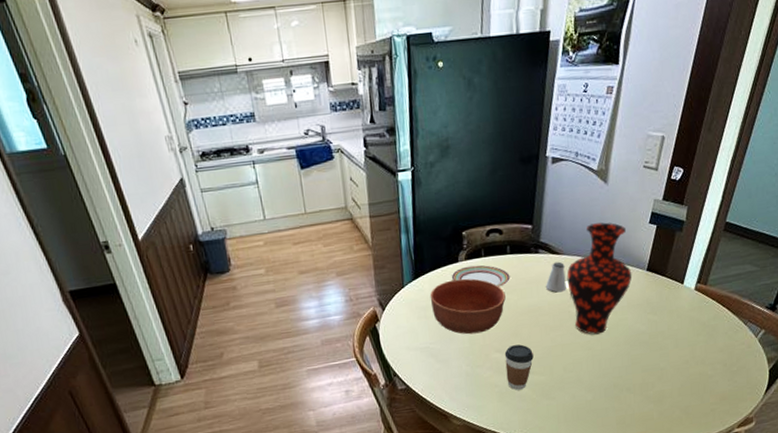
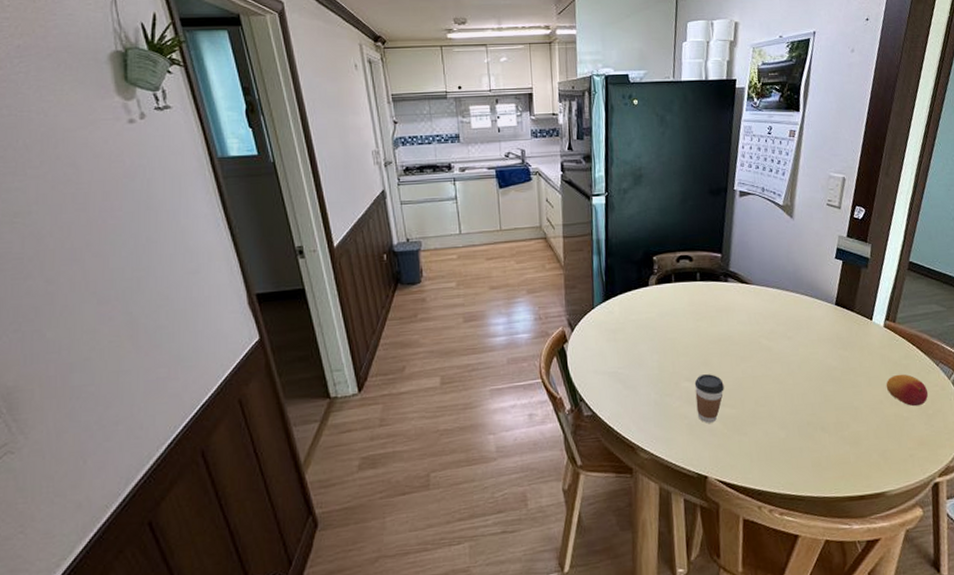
bowl: present [429,278,506,335] -> none [619,303,696,361]
plate: present [451,265,510,287] -> none [641,290,700,314]
saltshaker: present [545,261,567,293] -> none [735,291,756,322]
vase: present [567,222,633,335] -> none [756,255,821,368]
fruit: none [693,334,734,365] -> present [886,374,929,407]

